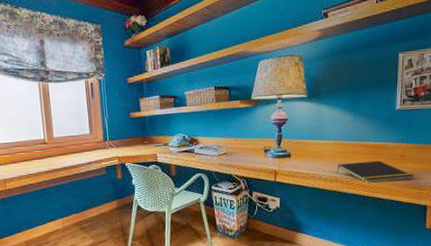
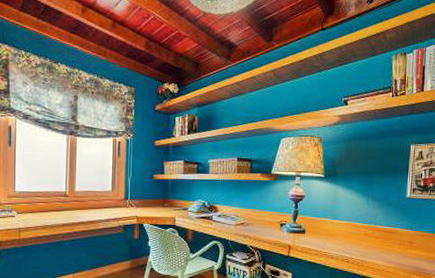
notepad: present [337,160,414,182] -> none [348,244,420,266]

